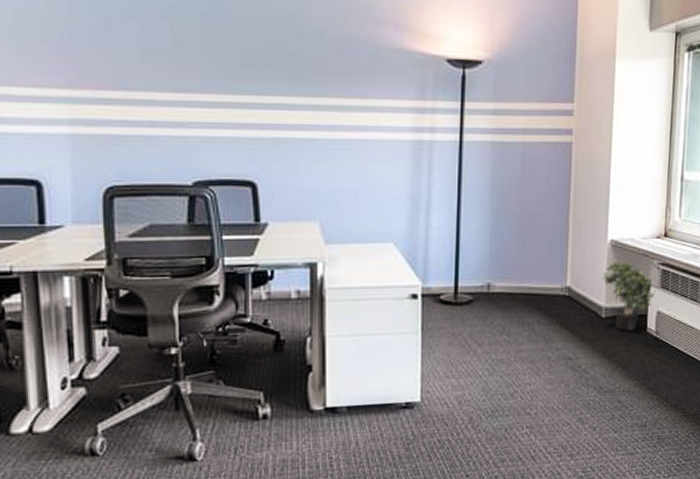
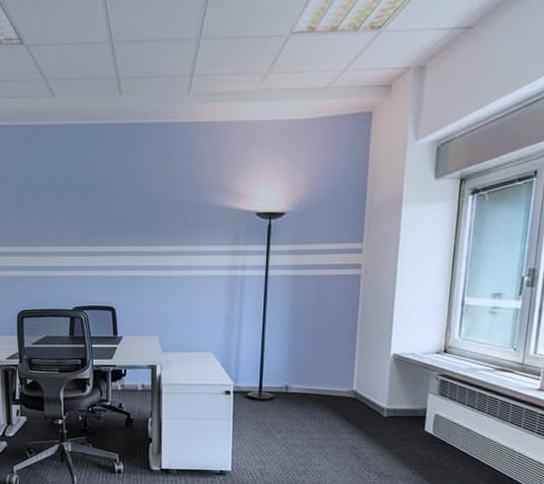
potted plant: present [602,261,656,331] -> none [384,372,435,429]

